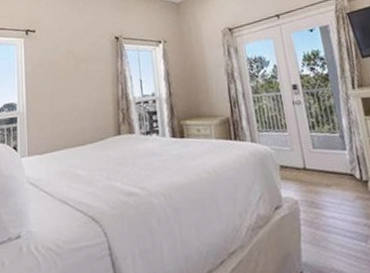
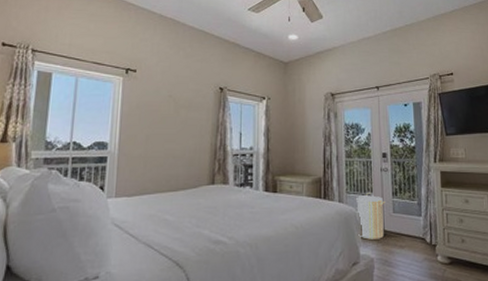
laundry hamper: none [269,128,306,180] -> present [356,191,385,240]

